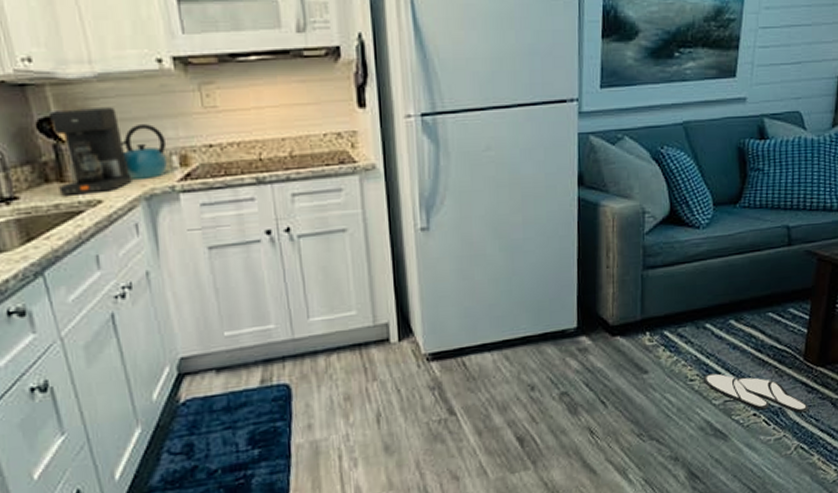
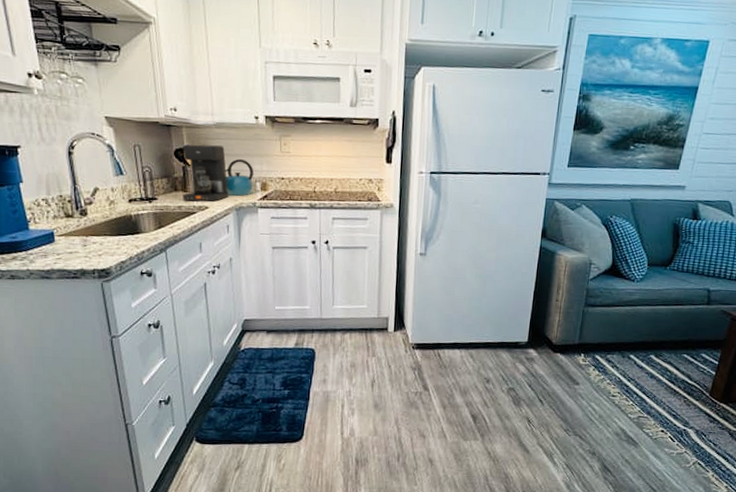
slippers: present [703,373,809,413] -> none [623,393,710,437]

